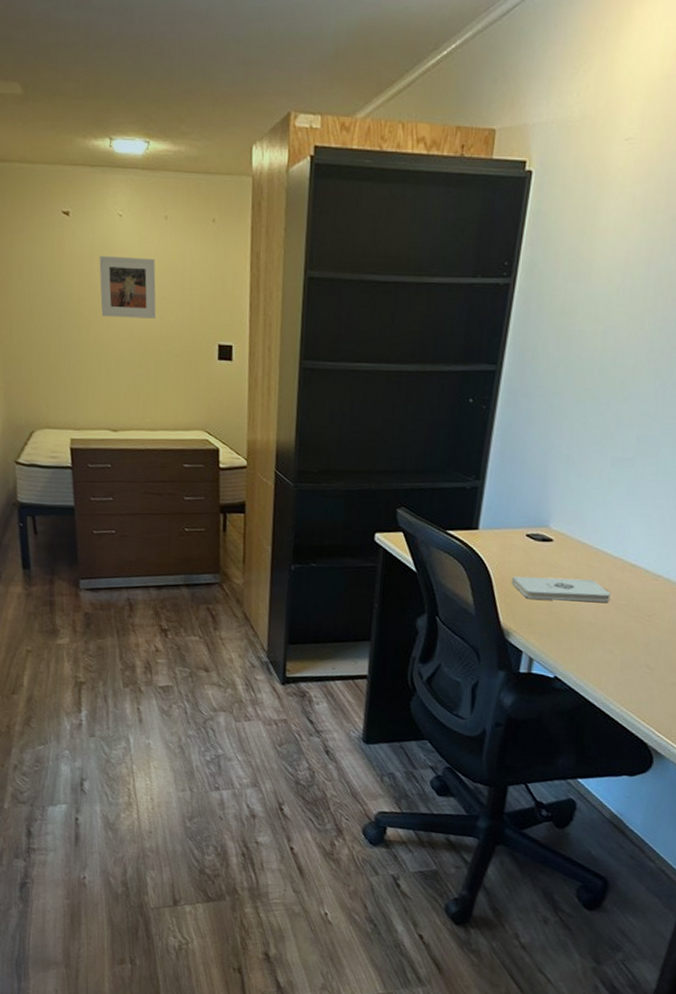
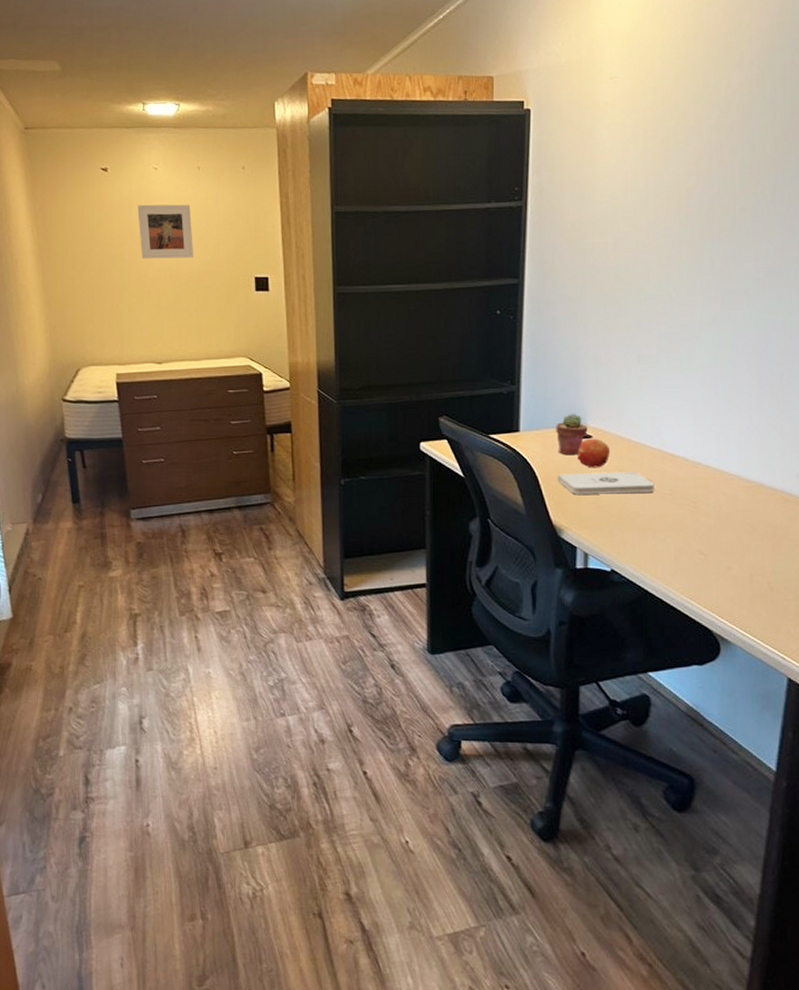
potted succulent: none [515,515,550,558] -> present [556,414,588,456]
apple: none [535,542,570,573] -> present [577,438,611,468]

